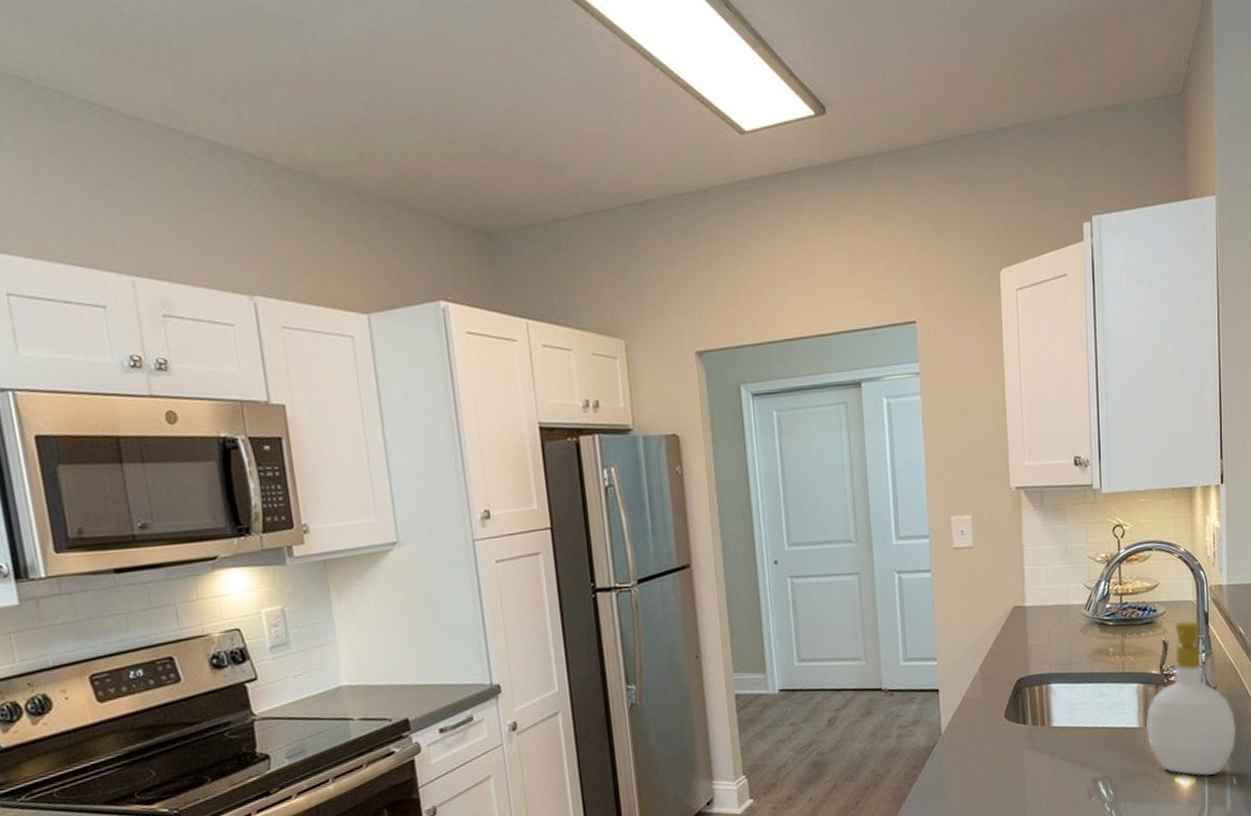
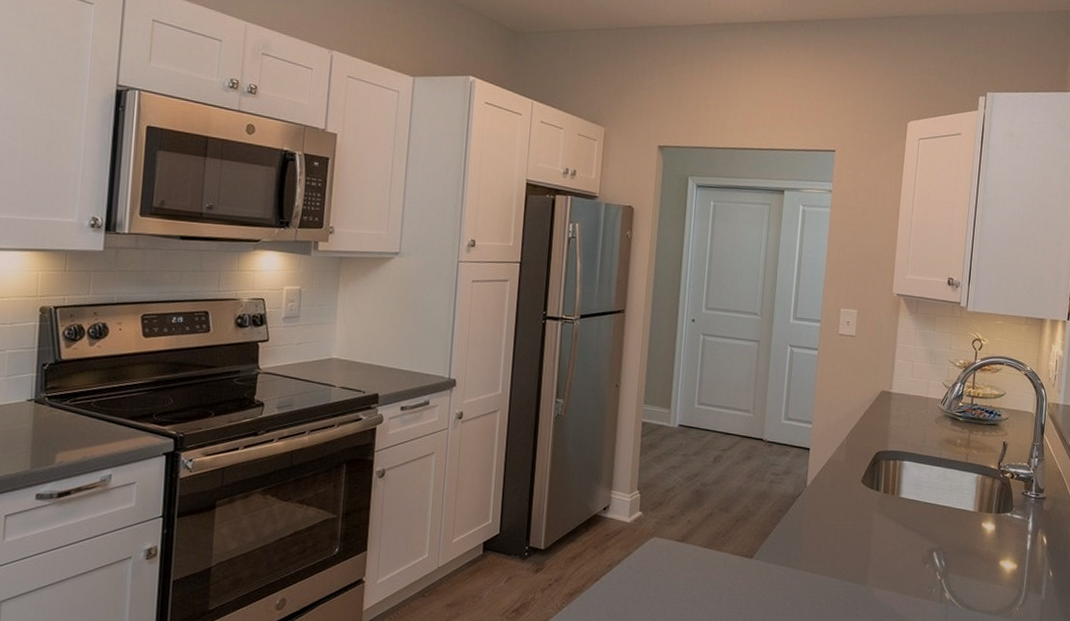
soap bottle: present [1145,620,1237,777] -> none [980,428,1058,565]

